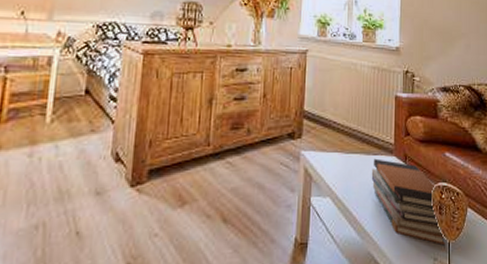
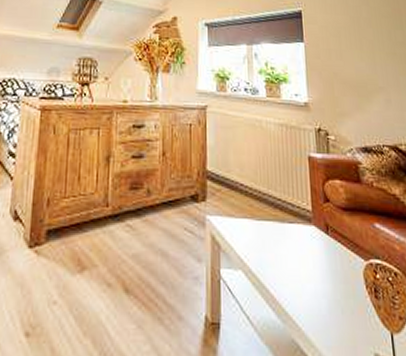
book stack: present [371,158,446,246] -> none [288,227,388,338]

